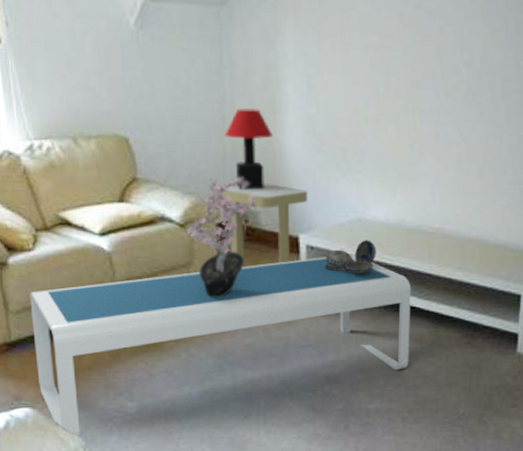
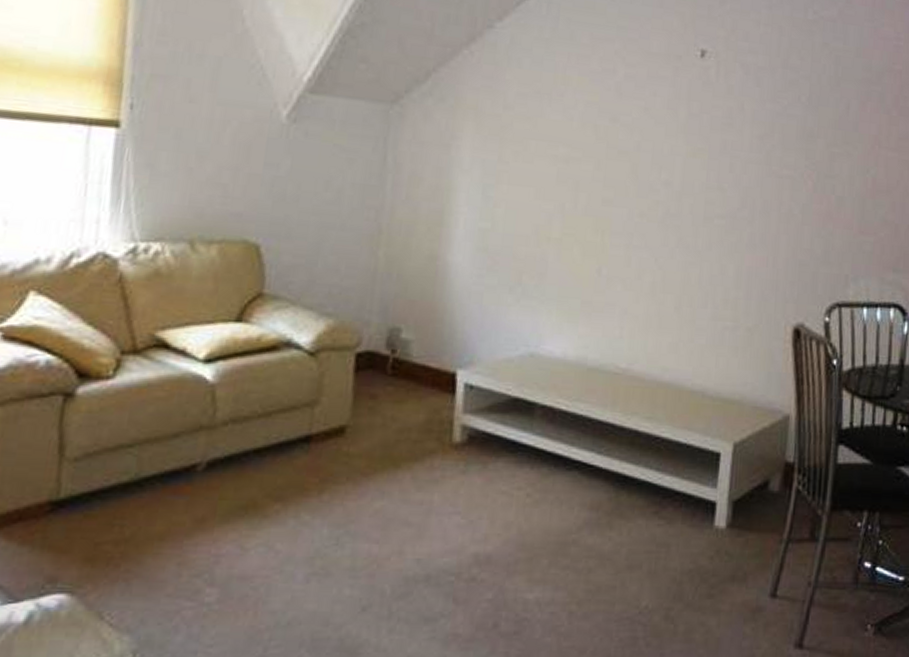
coffee table: present [30,253,412,439] -> none [86,396,590,640]
potted plant: present [186,176,259,298] -> none [316,297,411,447]
side table: present [211,183,307,268] -> none [354,305,472,410]
table lamp: present [224,108,274,190] -> none [378,218,438,314]
decorative bowl: present [325,240,376,276] -> none [486,379,550,424]

